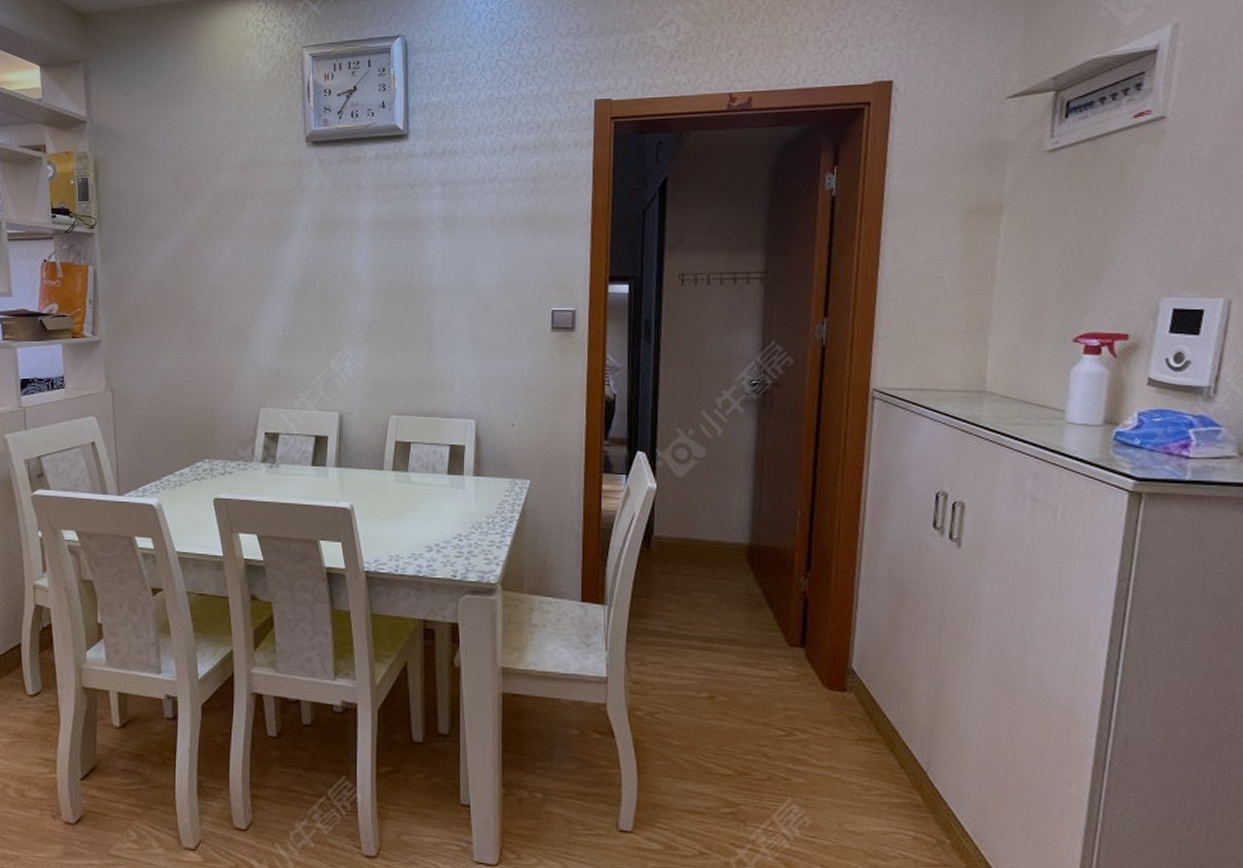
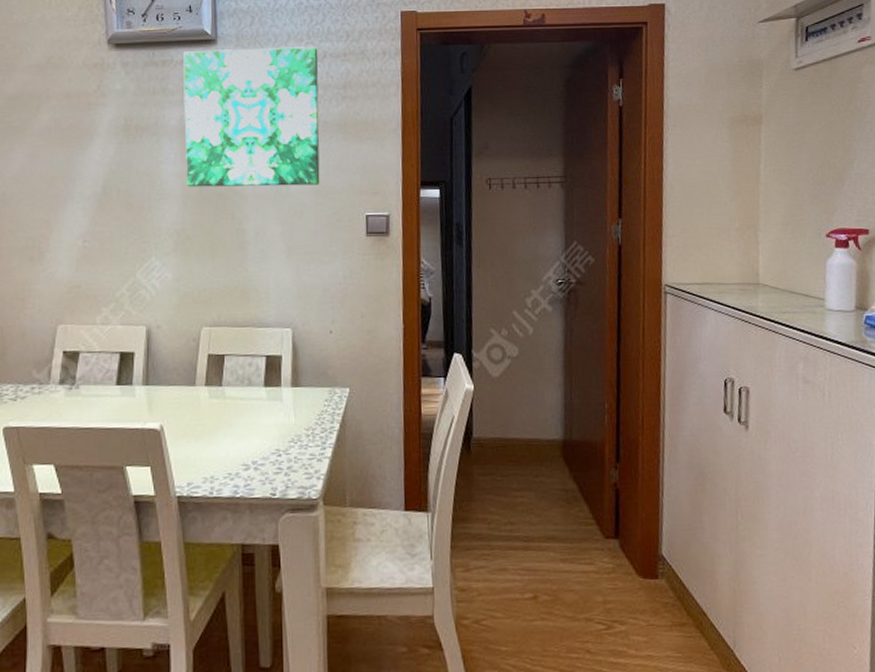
wall art: none [376,139,508,281] -> present [183,46,320,188]

